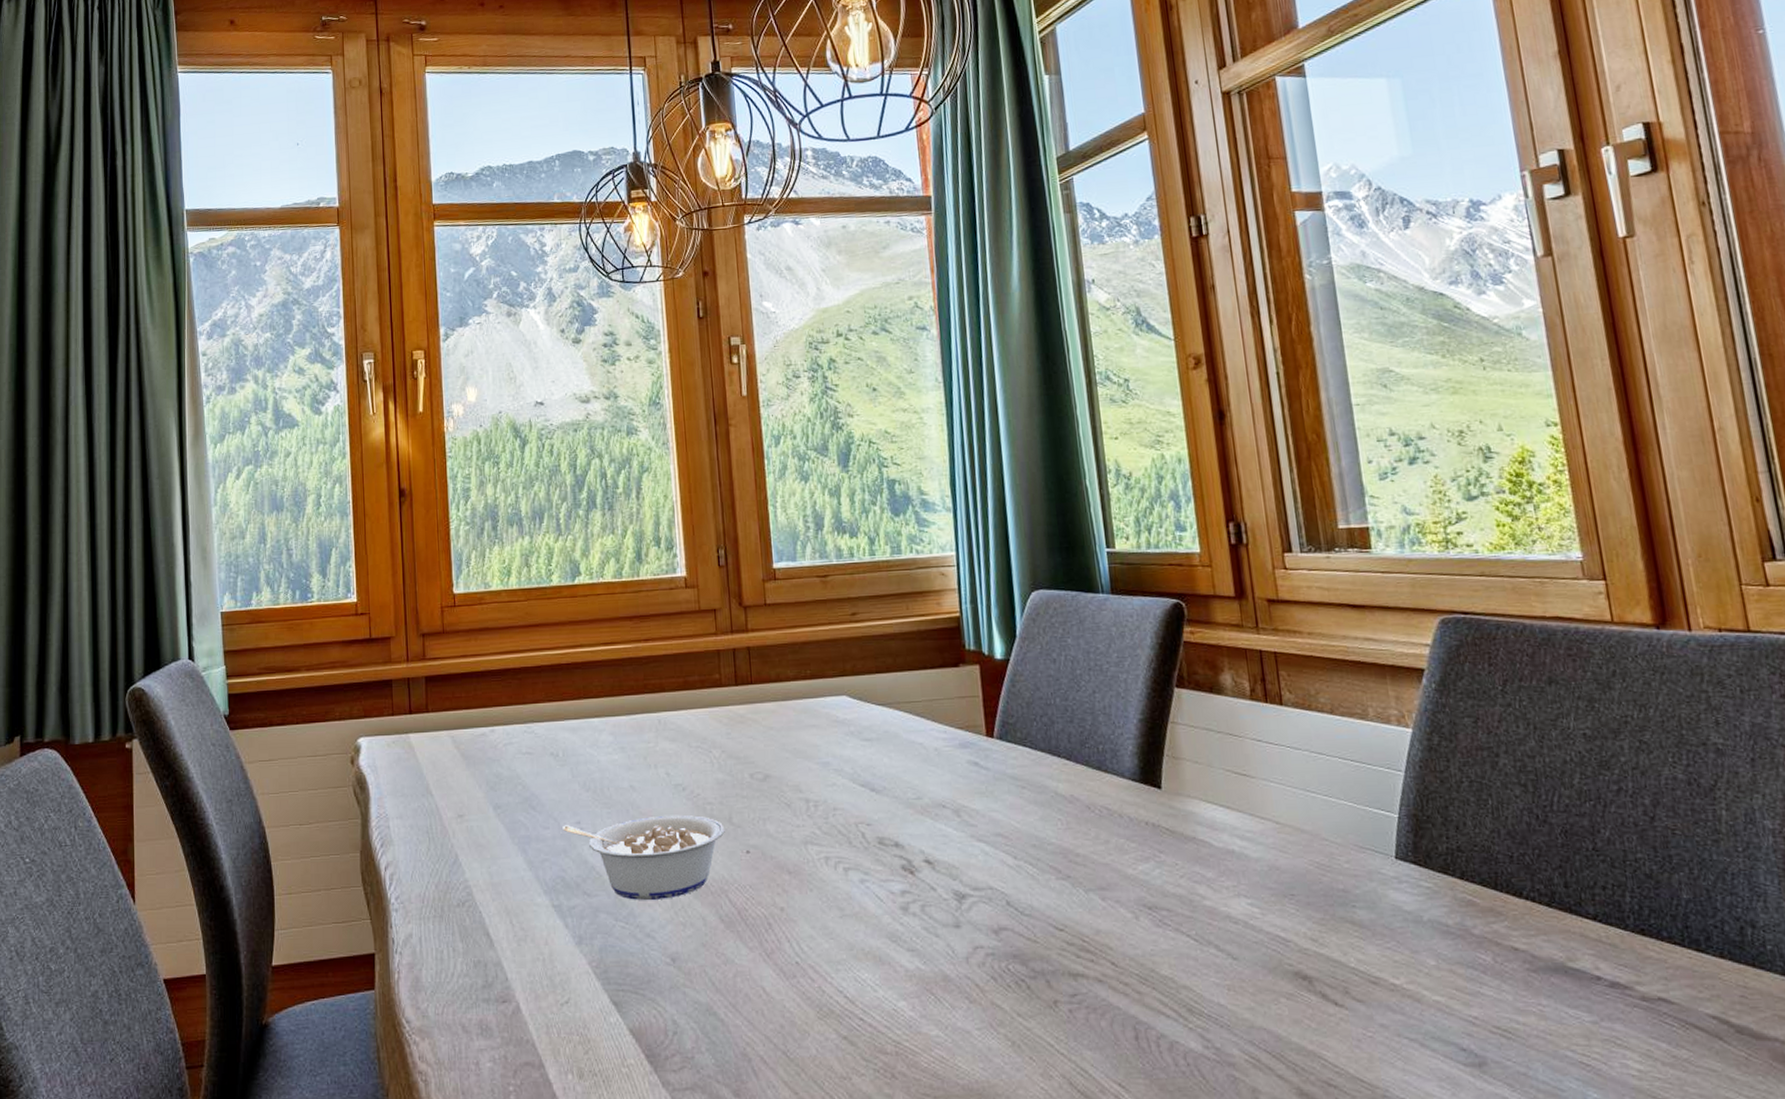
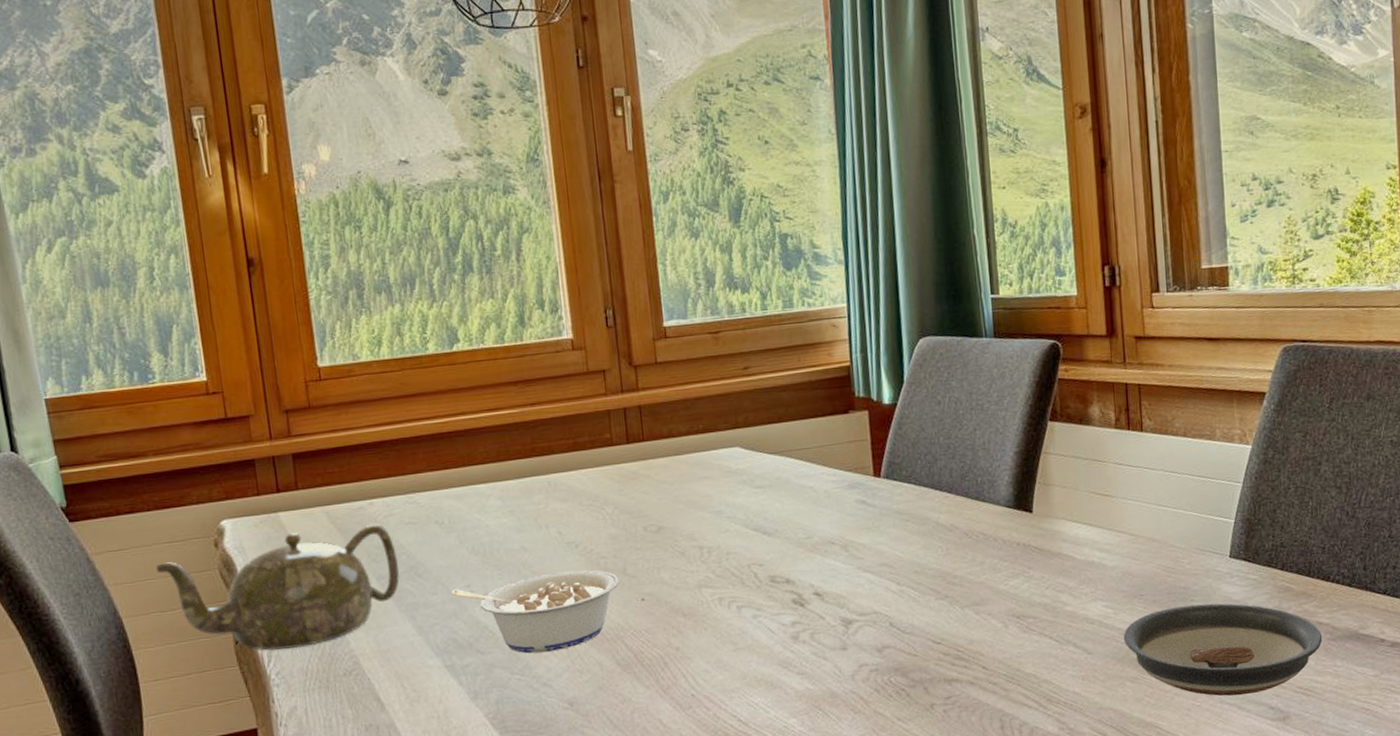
teapot: none [299,751,514,873] -> present [156,524,400,651]
saucer: none [1273,912,1521,1030] -> present [1123,603,1323,696]

